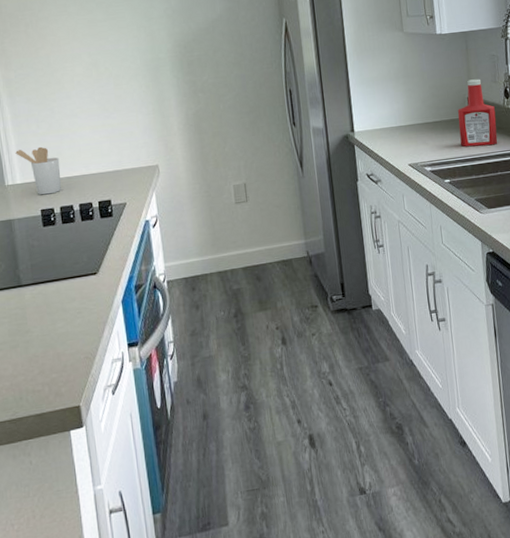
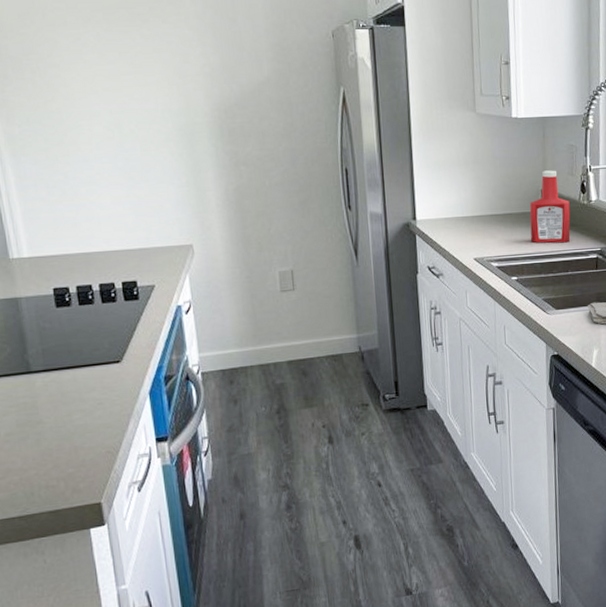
utensil holder: present [15,146,61,195] -> none [21,216,78,272]

